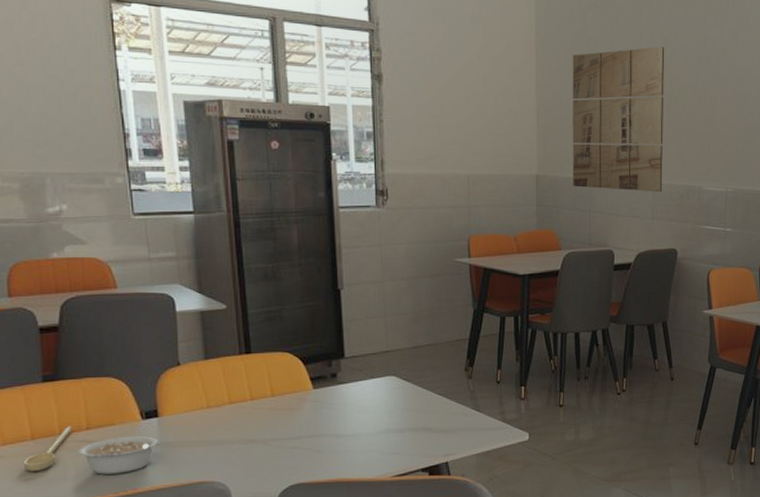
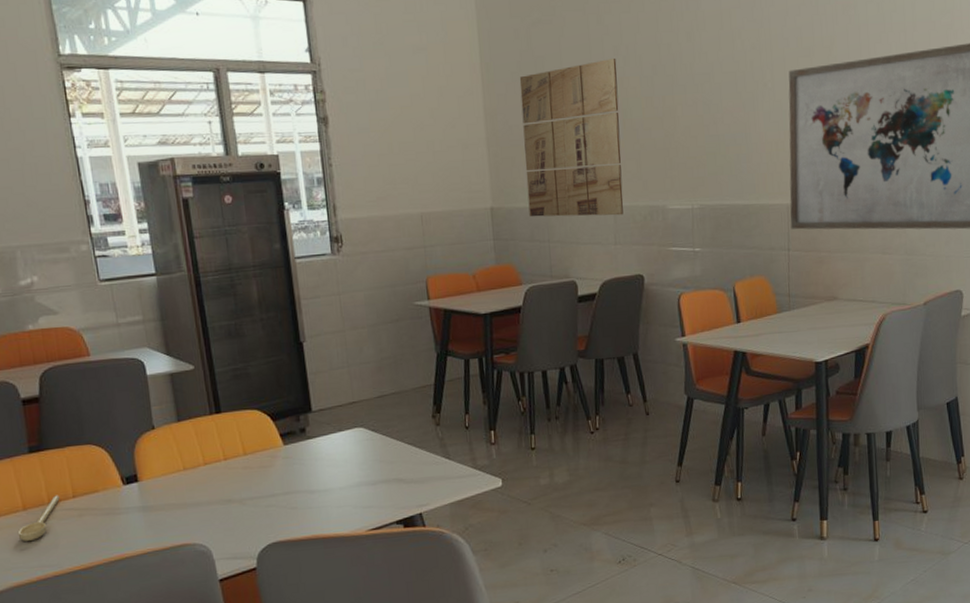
legume: present [78,436,161,475] -> none [66,501,142,542]

